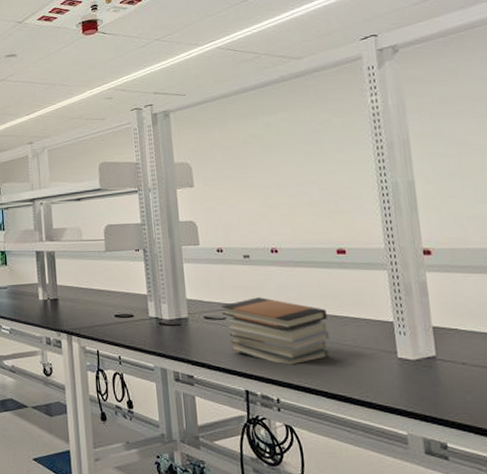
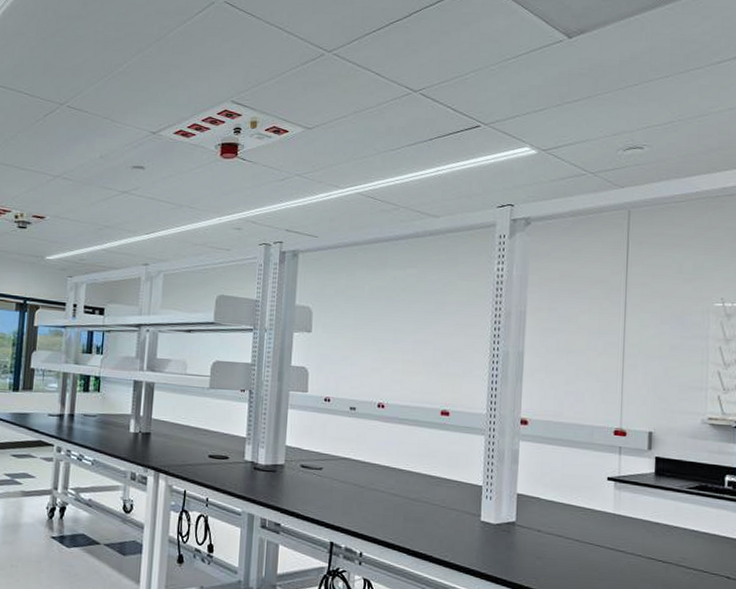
book stack: present [221,297,330,365] -> none [319,450,422,520]

